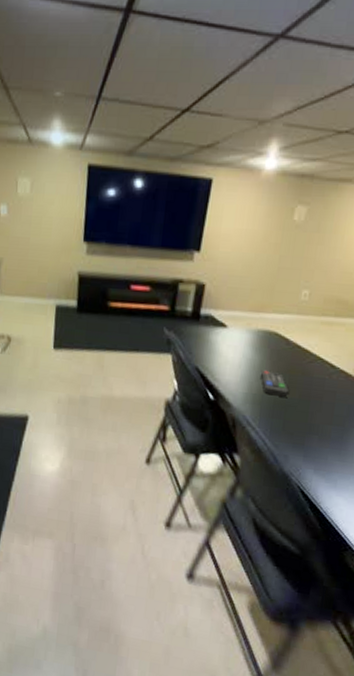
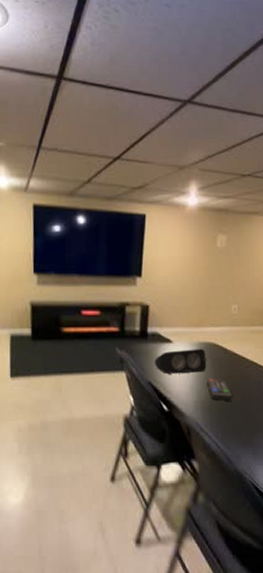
speaker: none [204,336,265,363] -> present [154,348,207,374]

